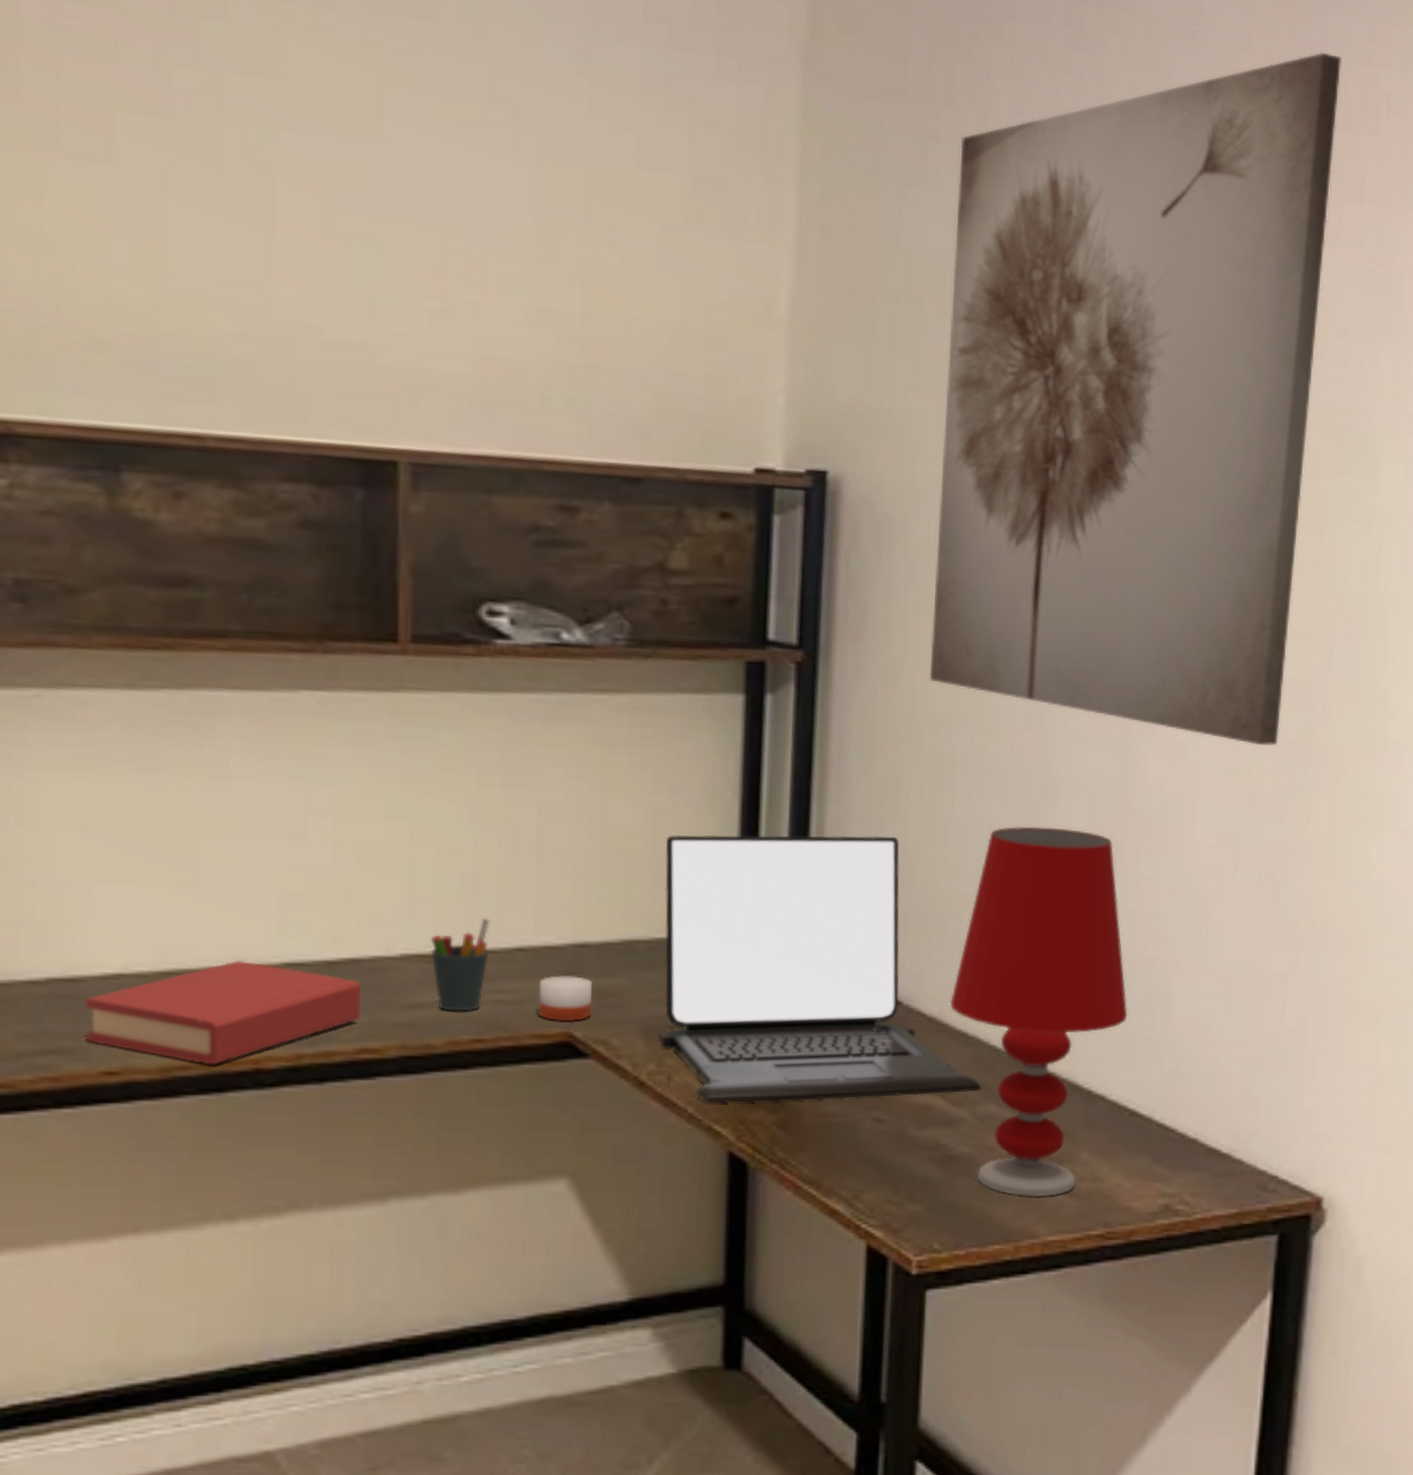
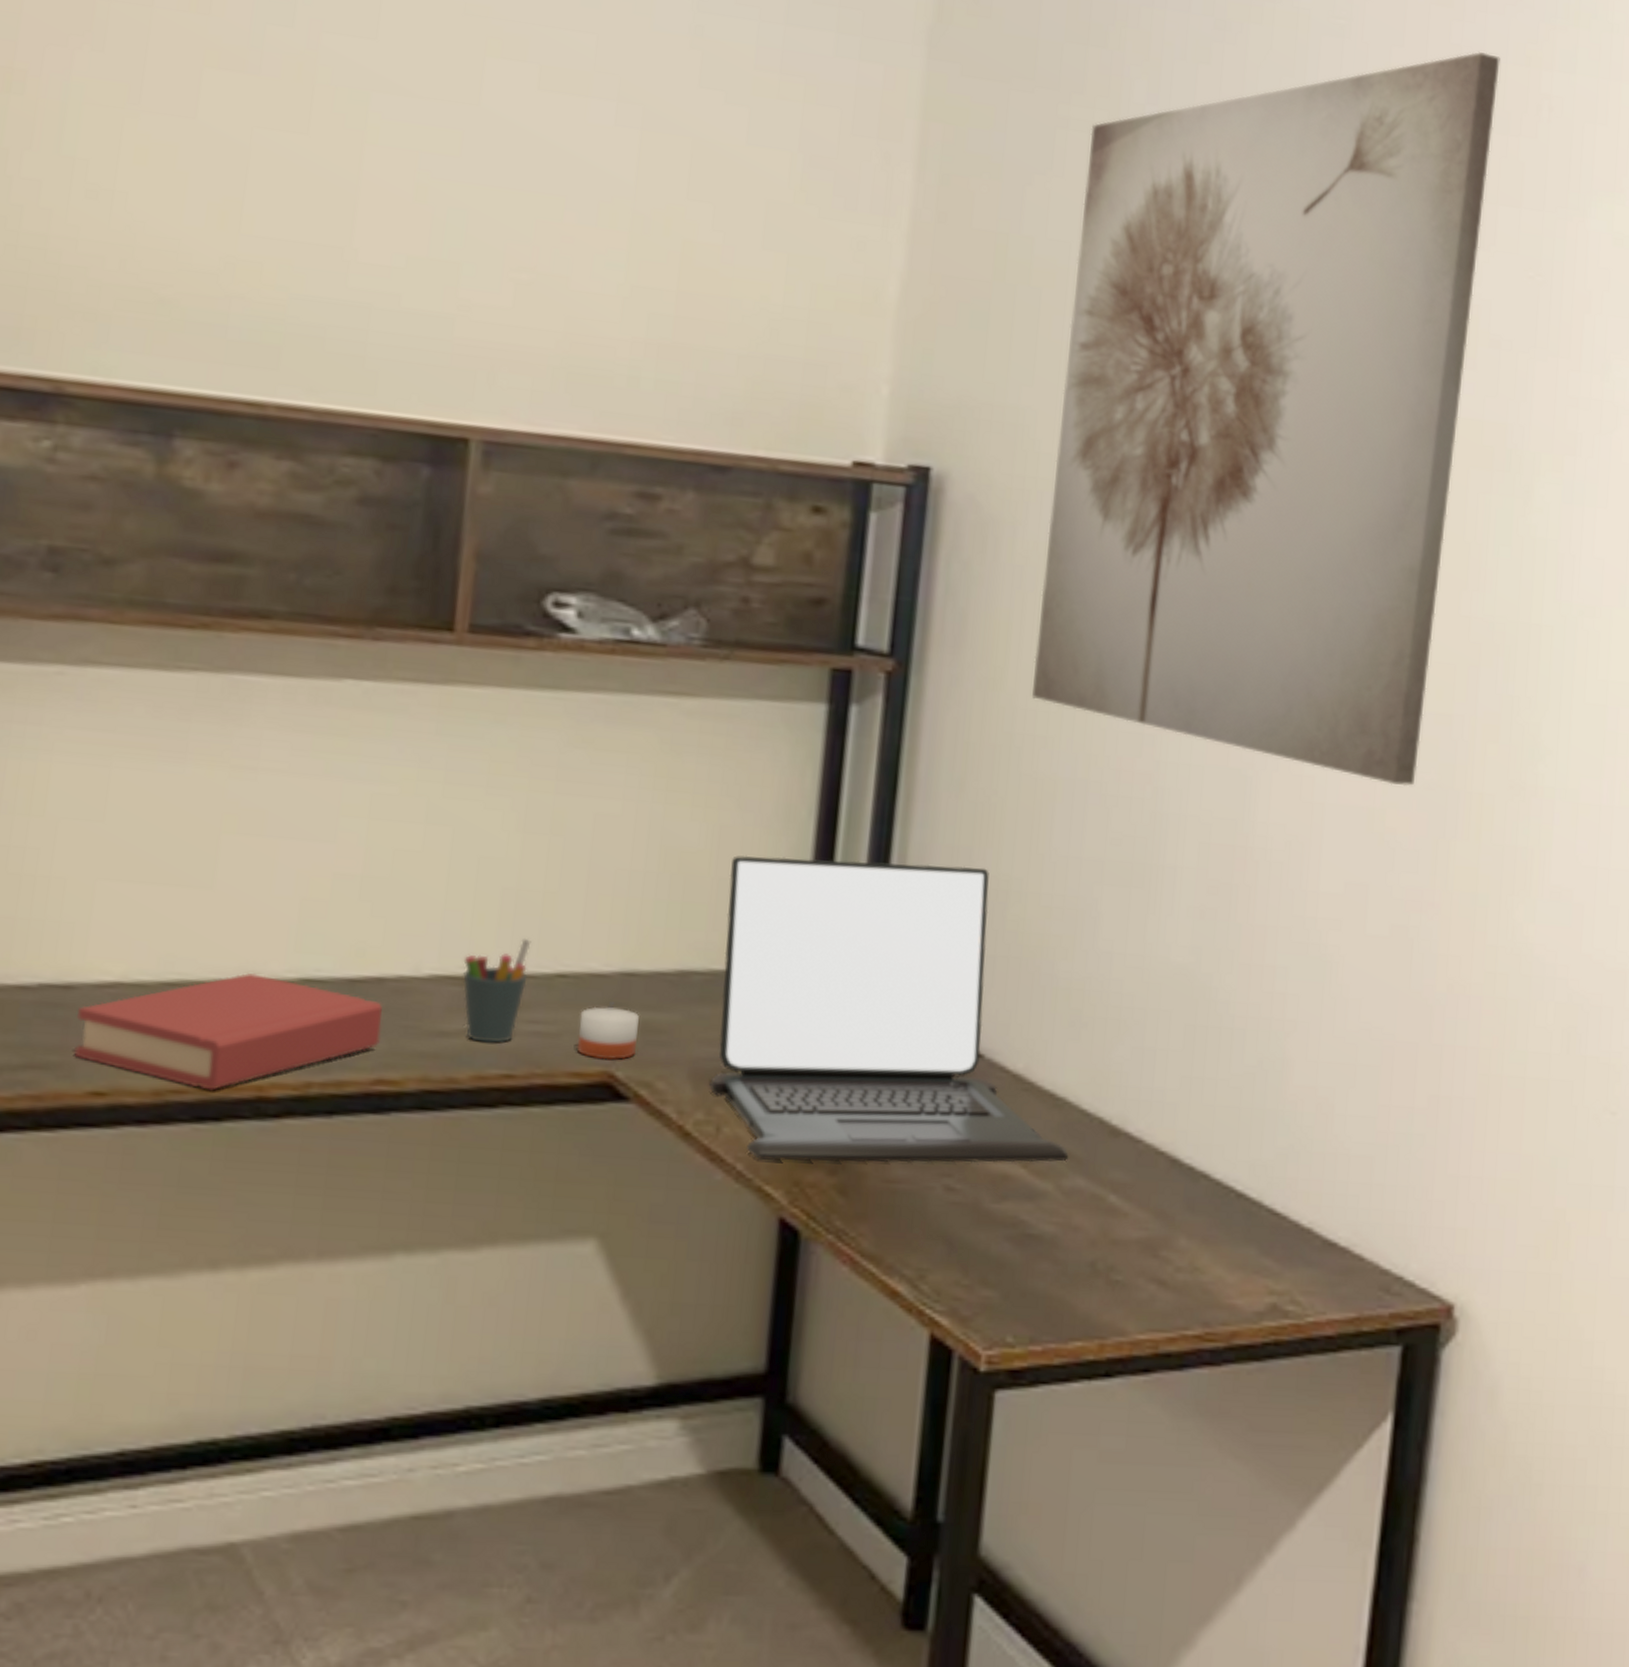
table lamp: present [949,826,1128,1198] -> none [1037,862,1238,1288]

